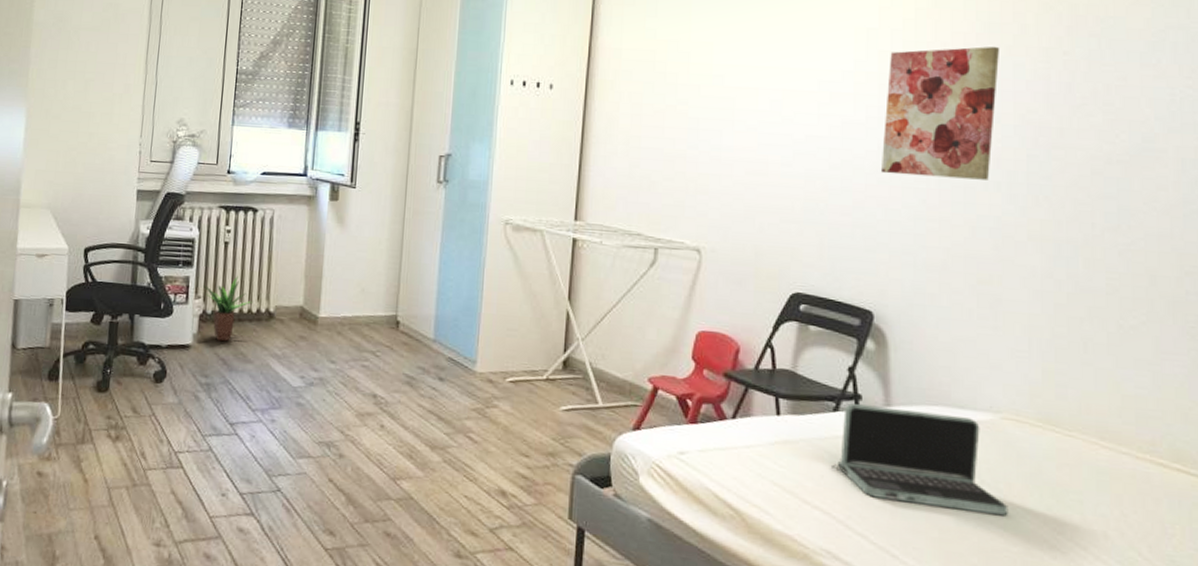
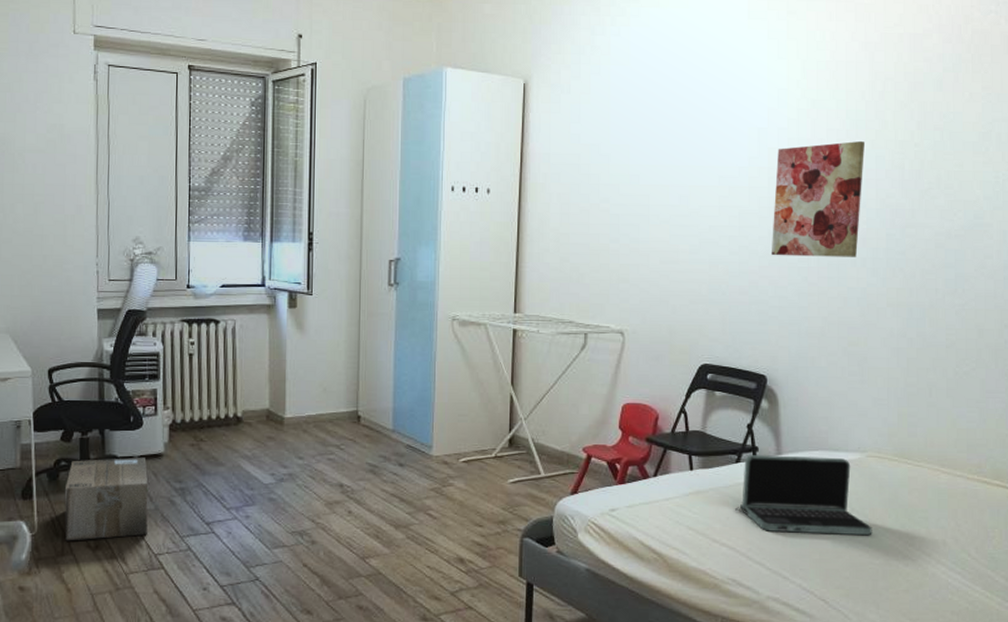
cardboard box: none [87,344,174,430] -> present [64,458,148,541]
potted plant: present [203,276,253,342] -> none [171,385,221,448]

